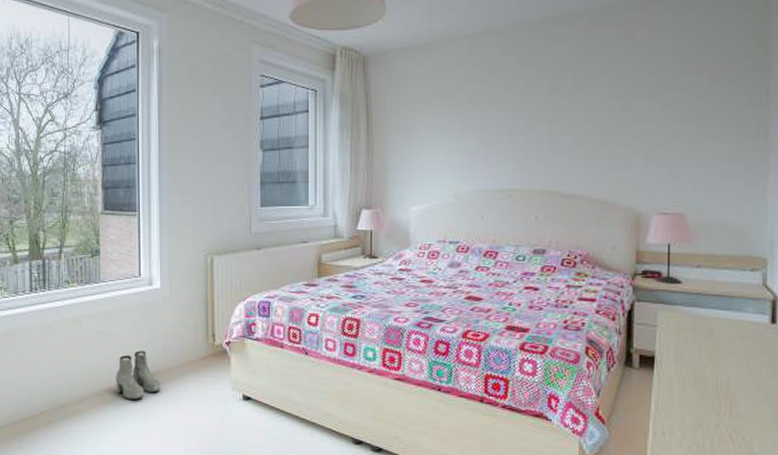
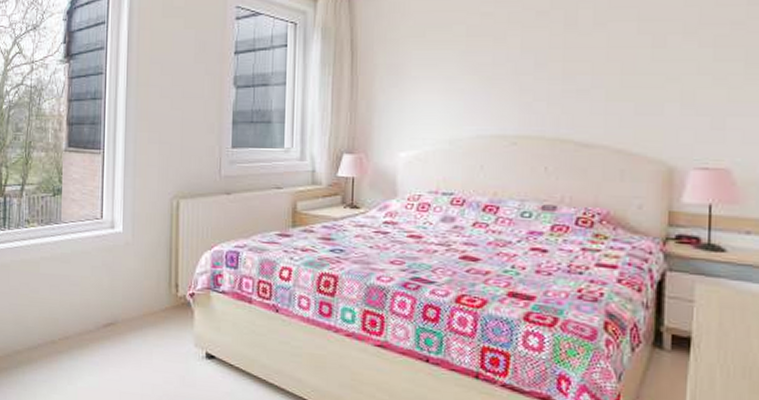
boots: present [116,351,161,400] -> none [72,298,120,351]

